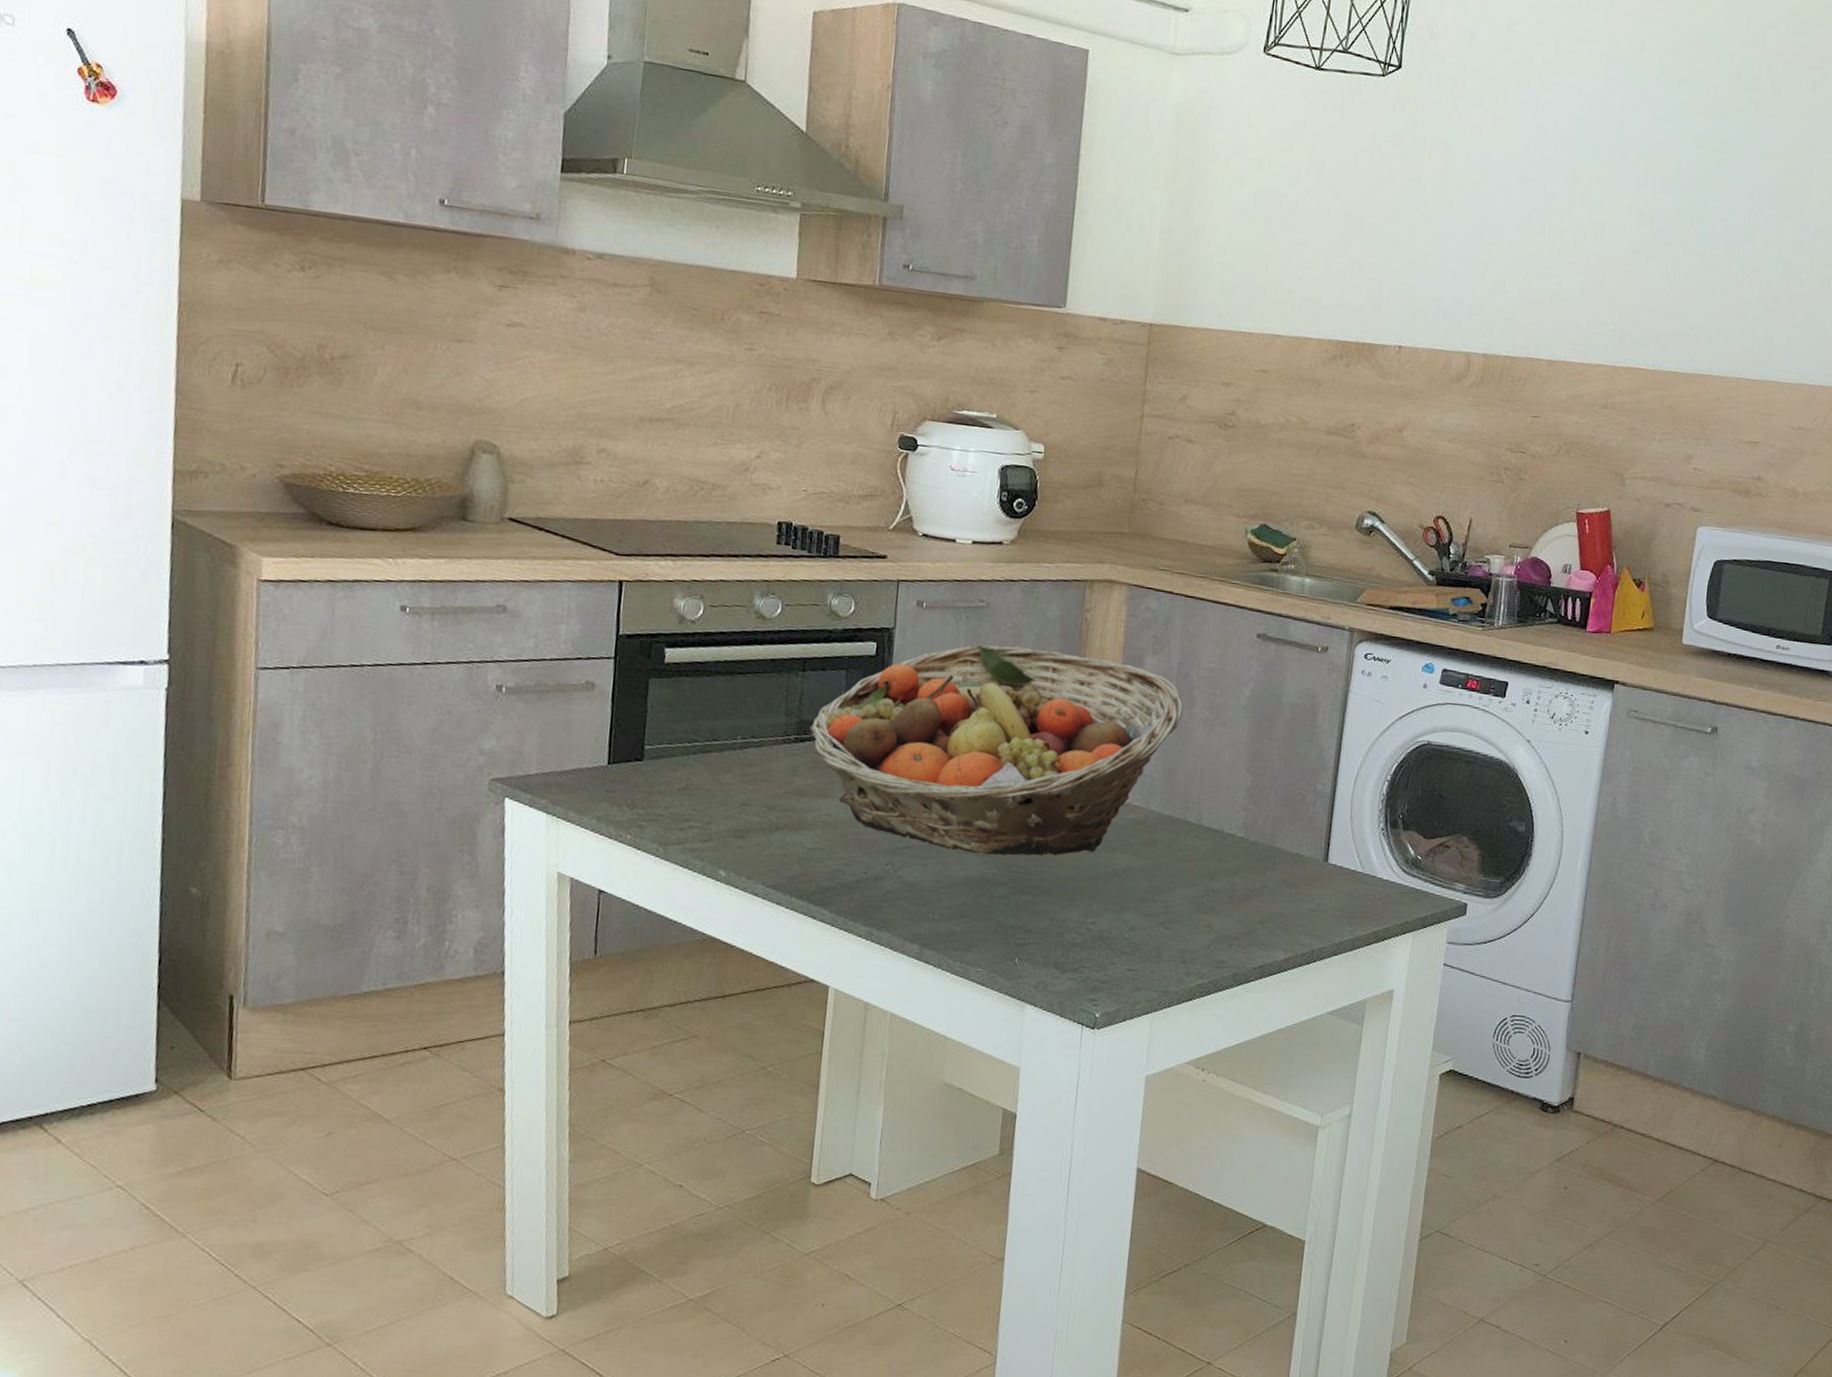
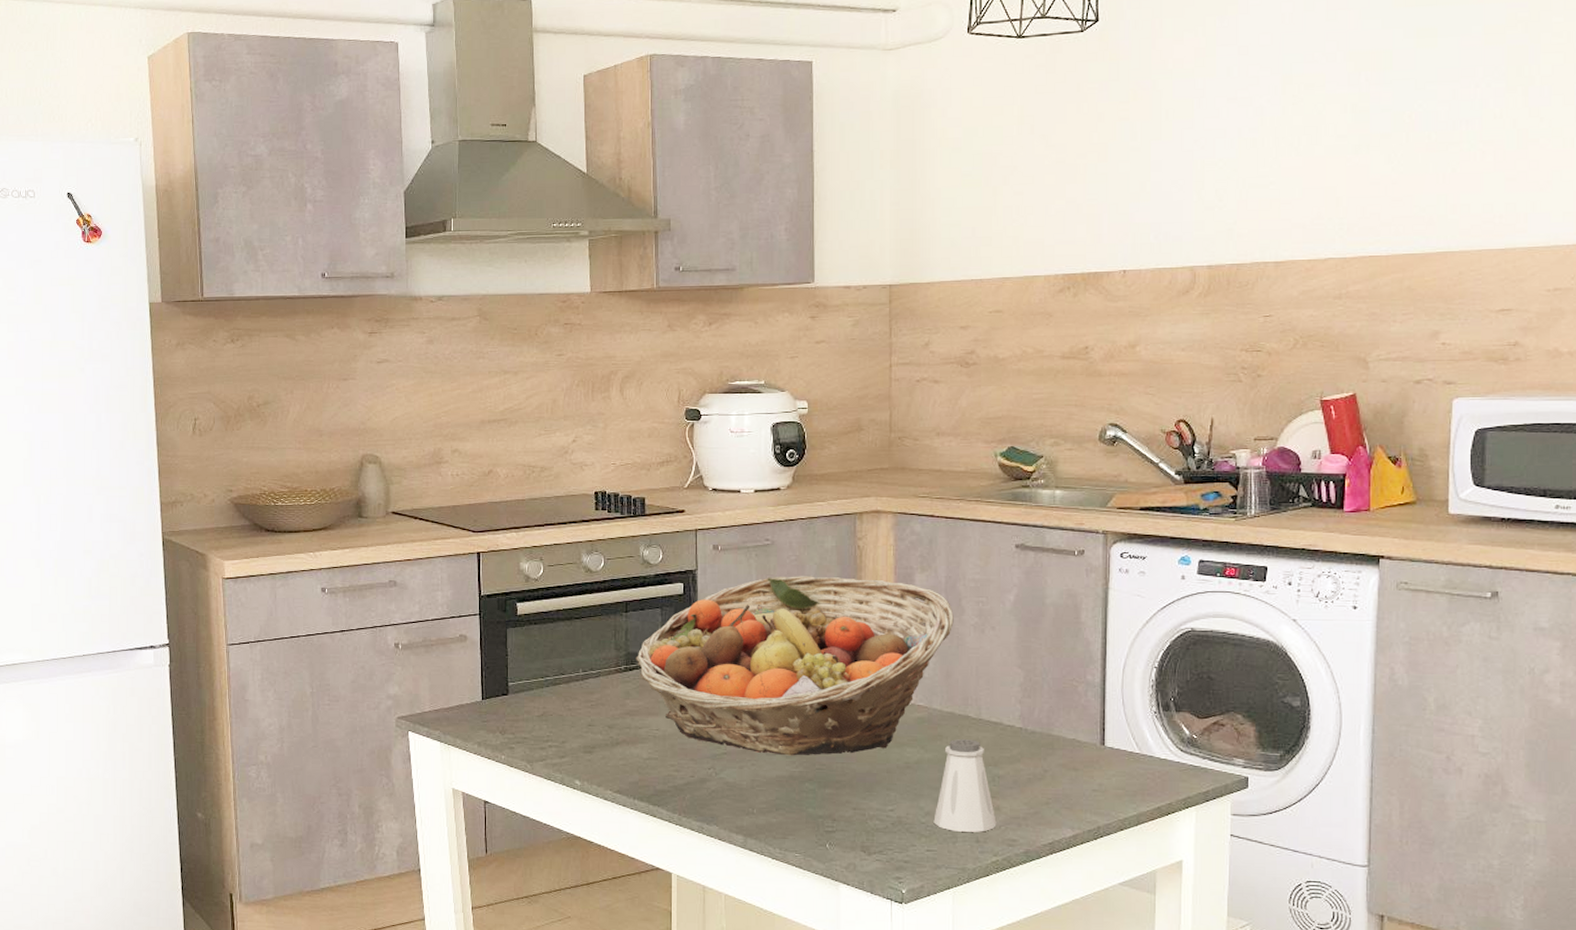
saltshaker: none [1138,846,1206,952] -> present [933,739,997,832]

